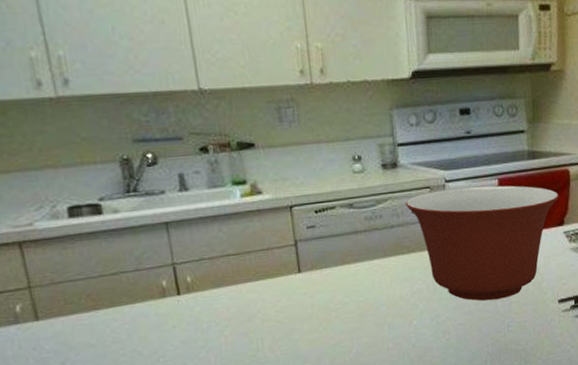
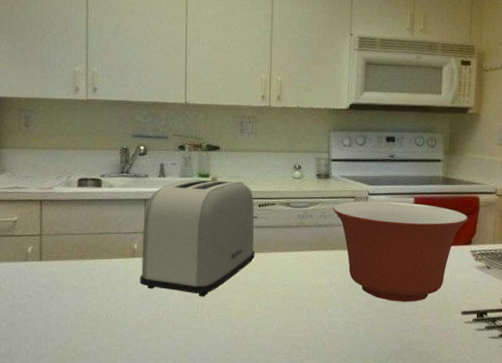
toaster: none [168,185,319,333] -> present [140,179,255,297]

